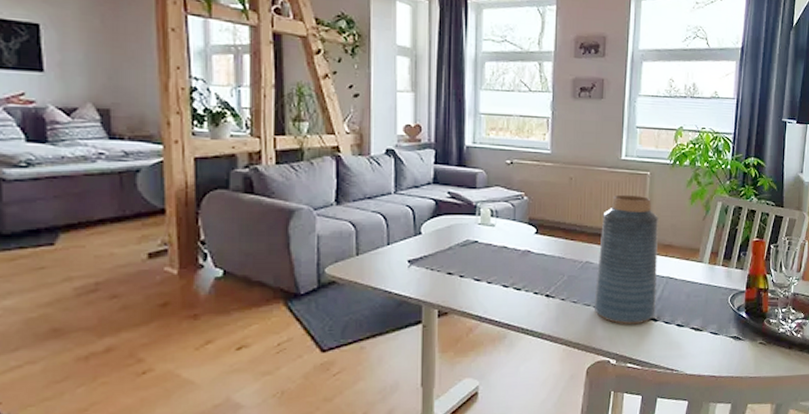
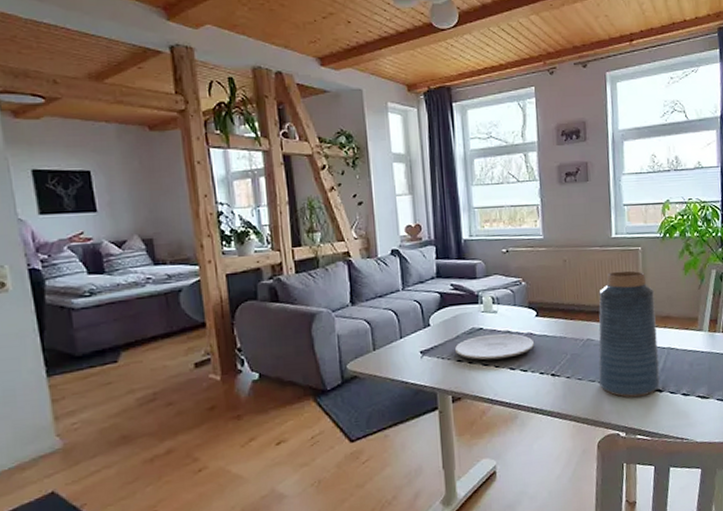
plate: none [445,248,532,275] -> present [454,333,535,360]

